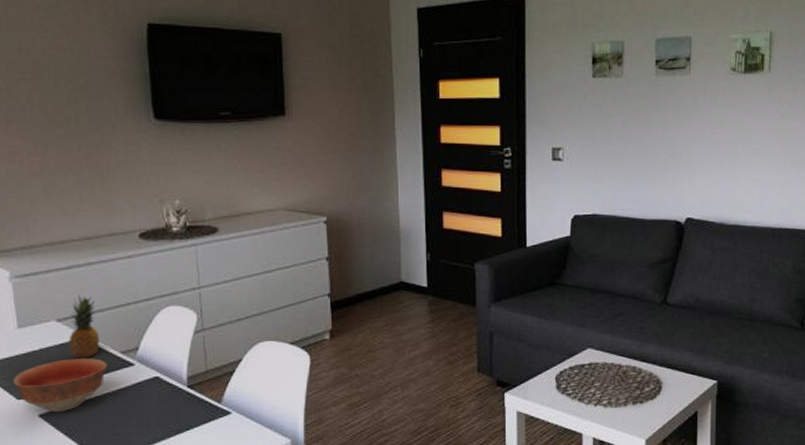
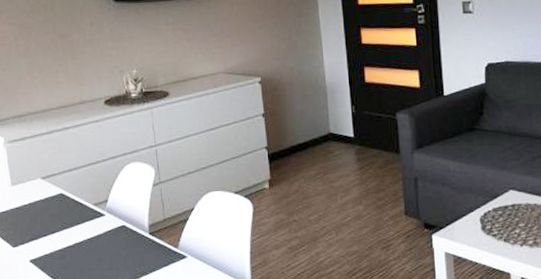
bowl: present [14,358,107,413] -> none [9,210,83,258]
fruit: present [68,295,100,358] -> none [51,155,77,211]

